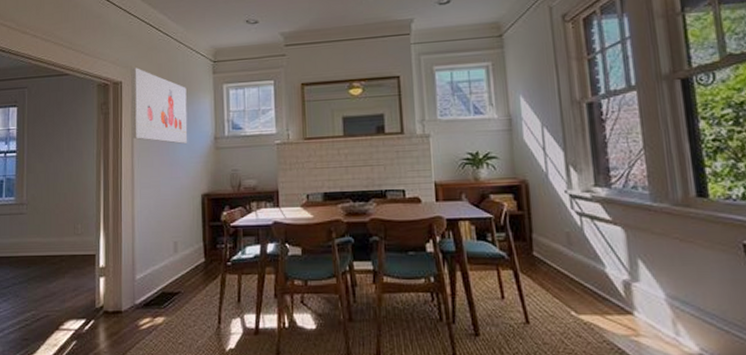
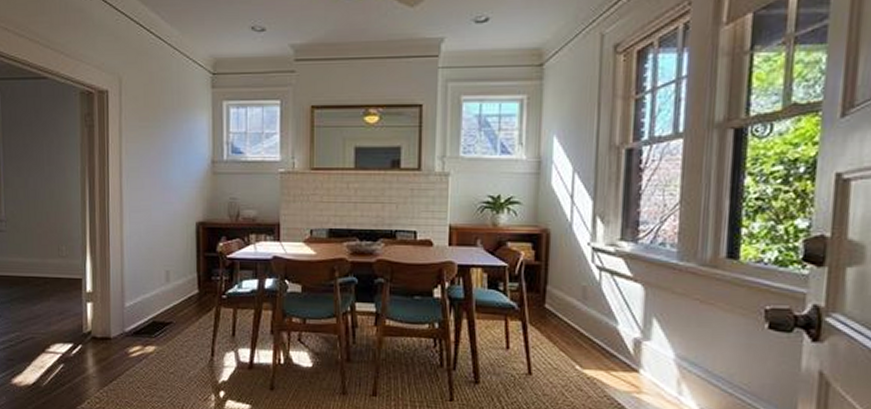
wall art: present [131,68,188,144] -> none [118,75,182,165]

